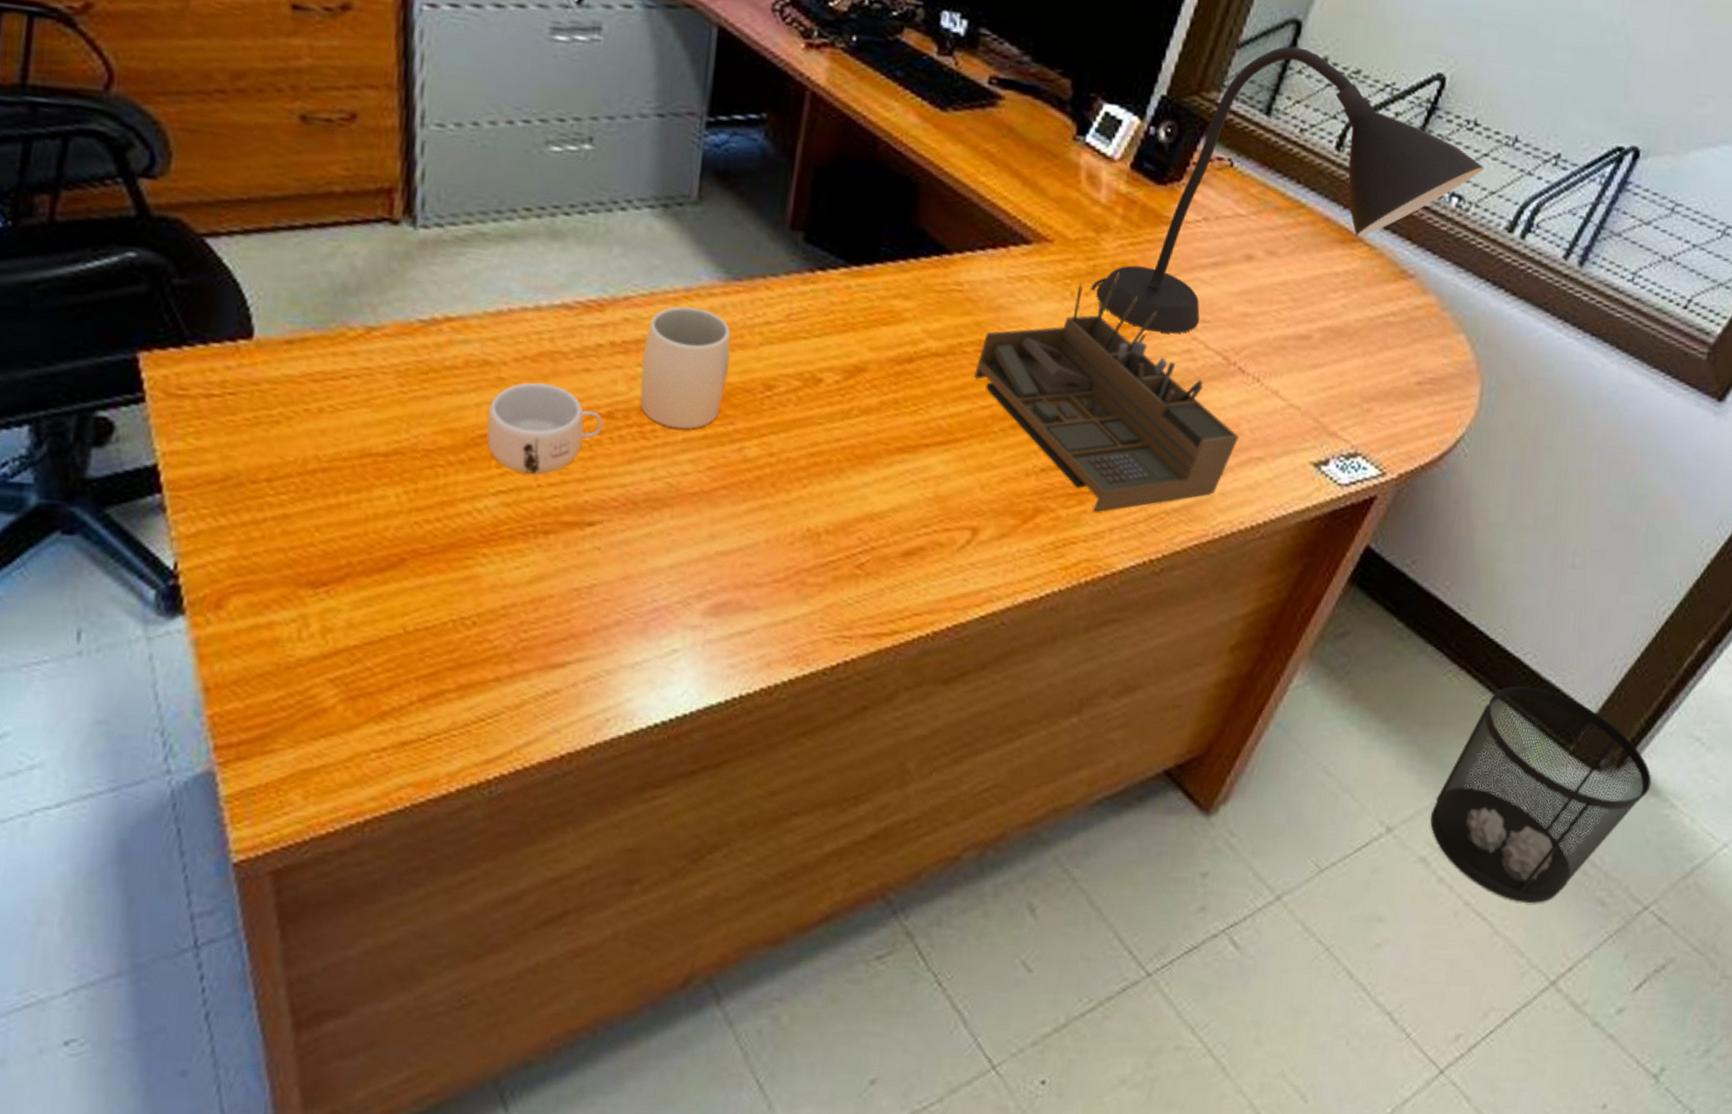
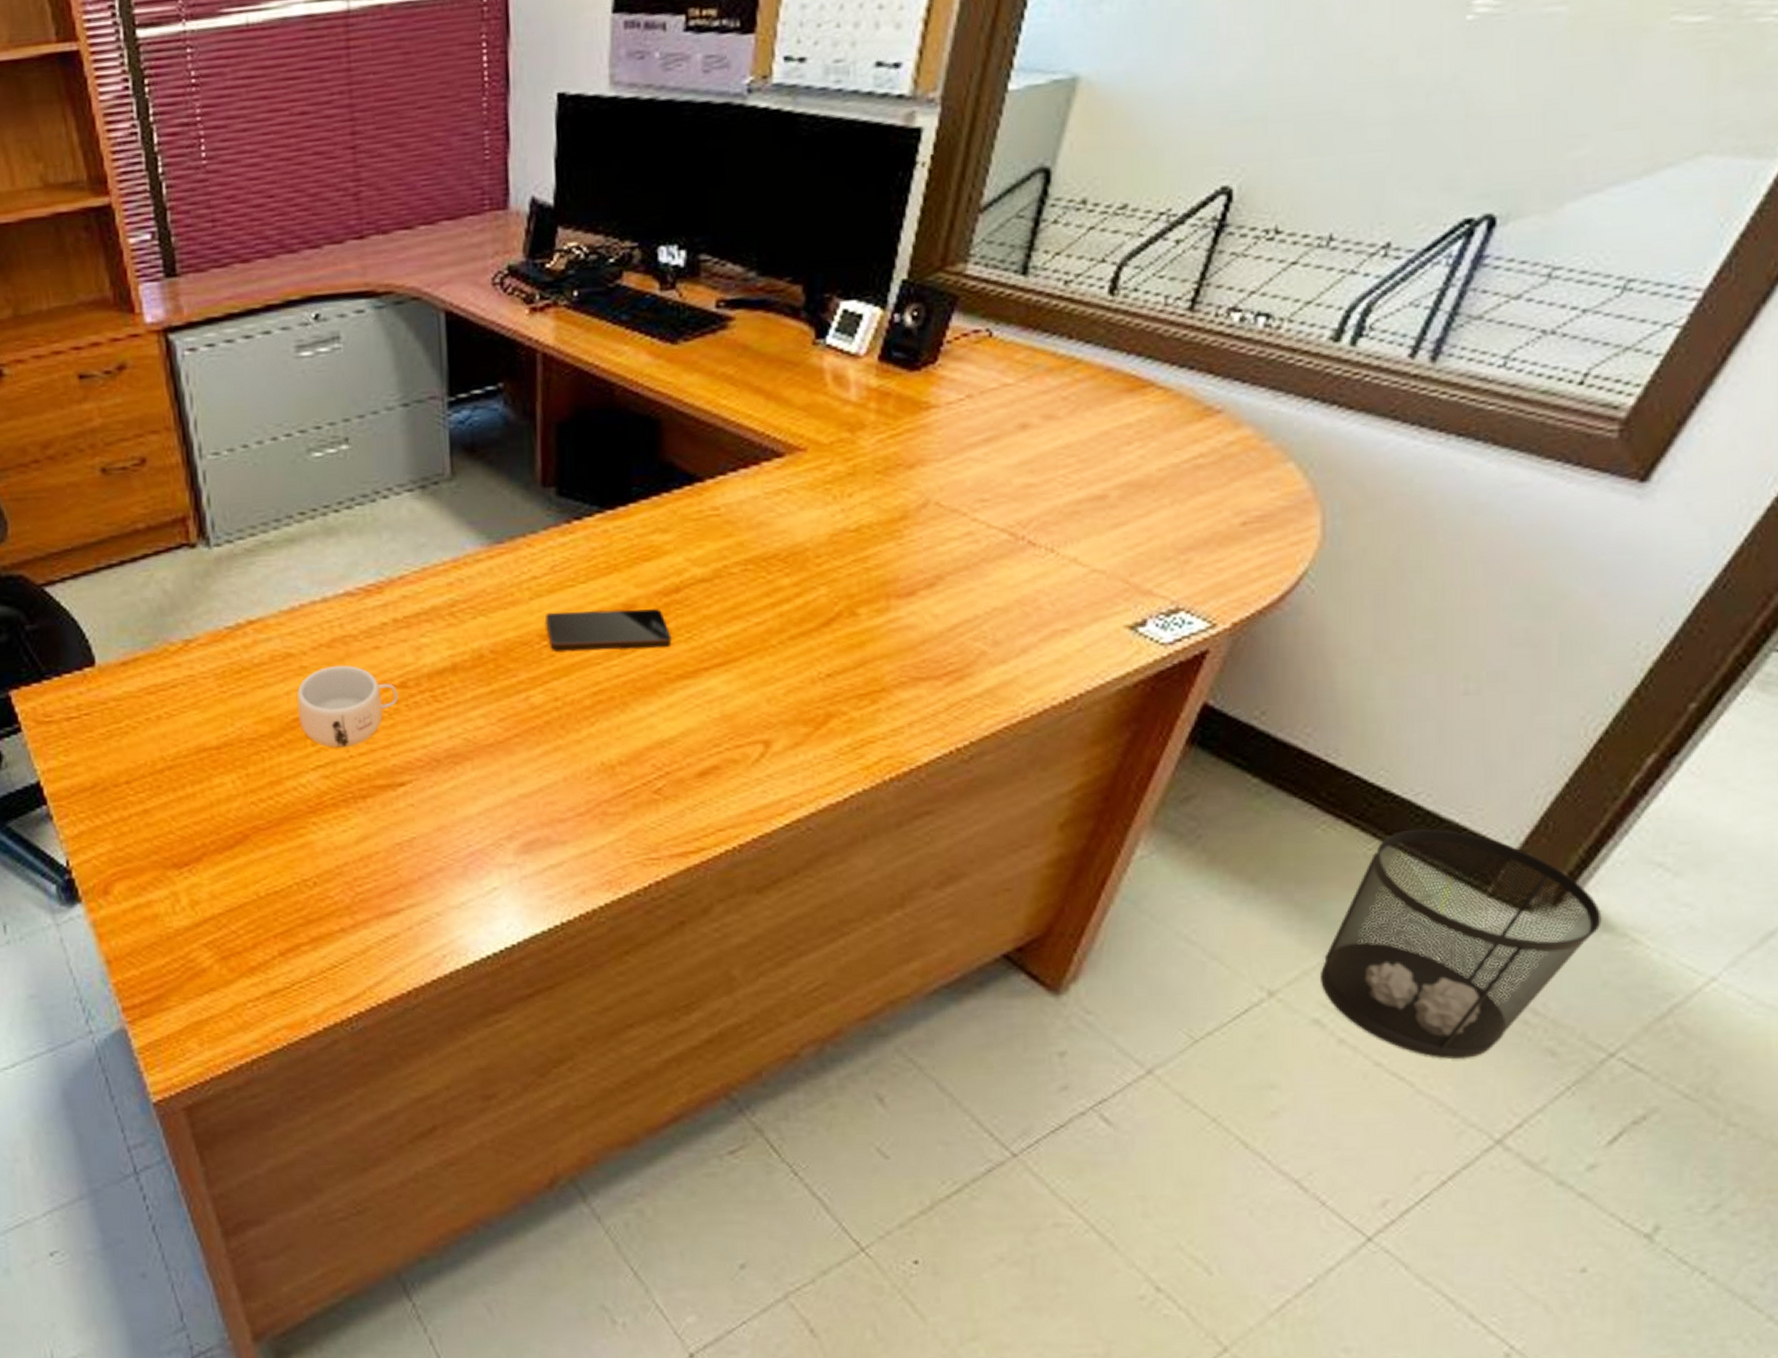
mug: present [639,306,731,430] -> none [423,575,505,689]
phone: none [772,362,898,417] -> present [546,609,672,651]
desk organizer: present [974,271,1240,512] -> none [744,466,1039,709]
desk lamp: present [1091,46,1484,334] -> none [853,196,1294,520]

